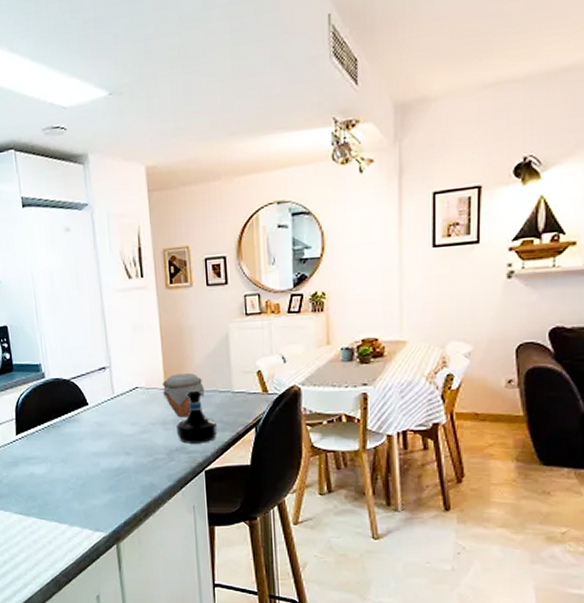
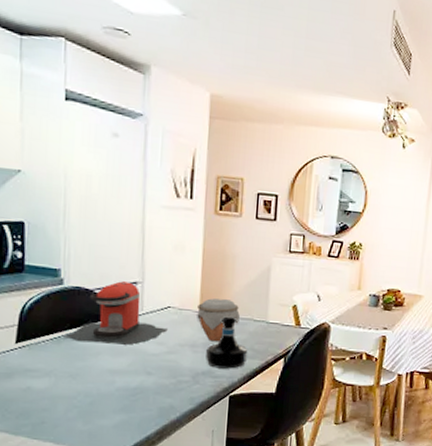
coffee maker: none [53,368,138,429] -> present [65,281,168,345]

